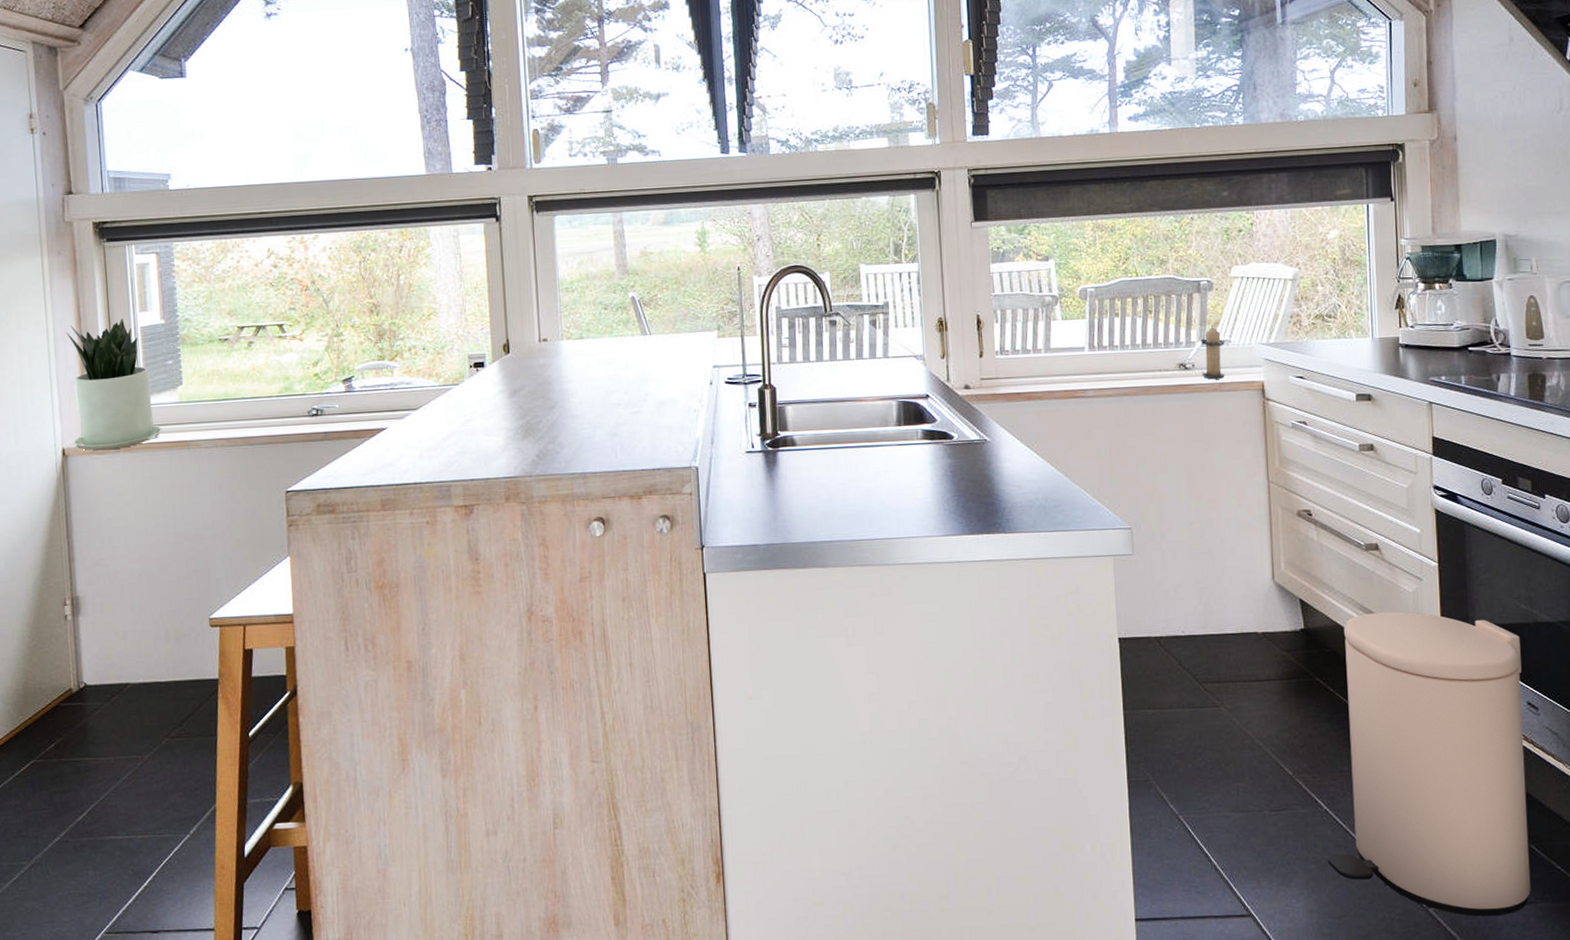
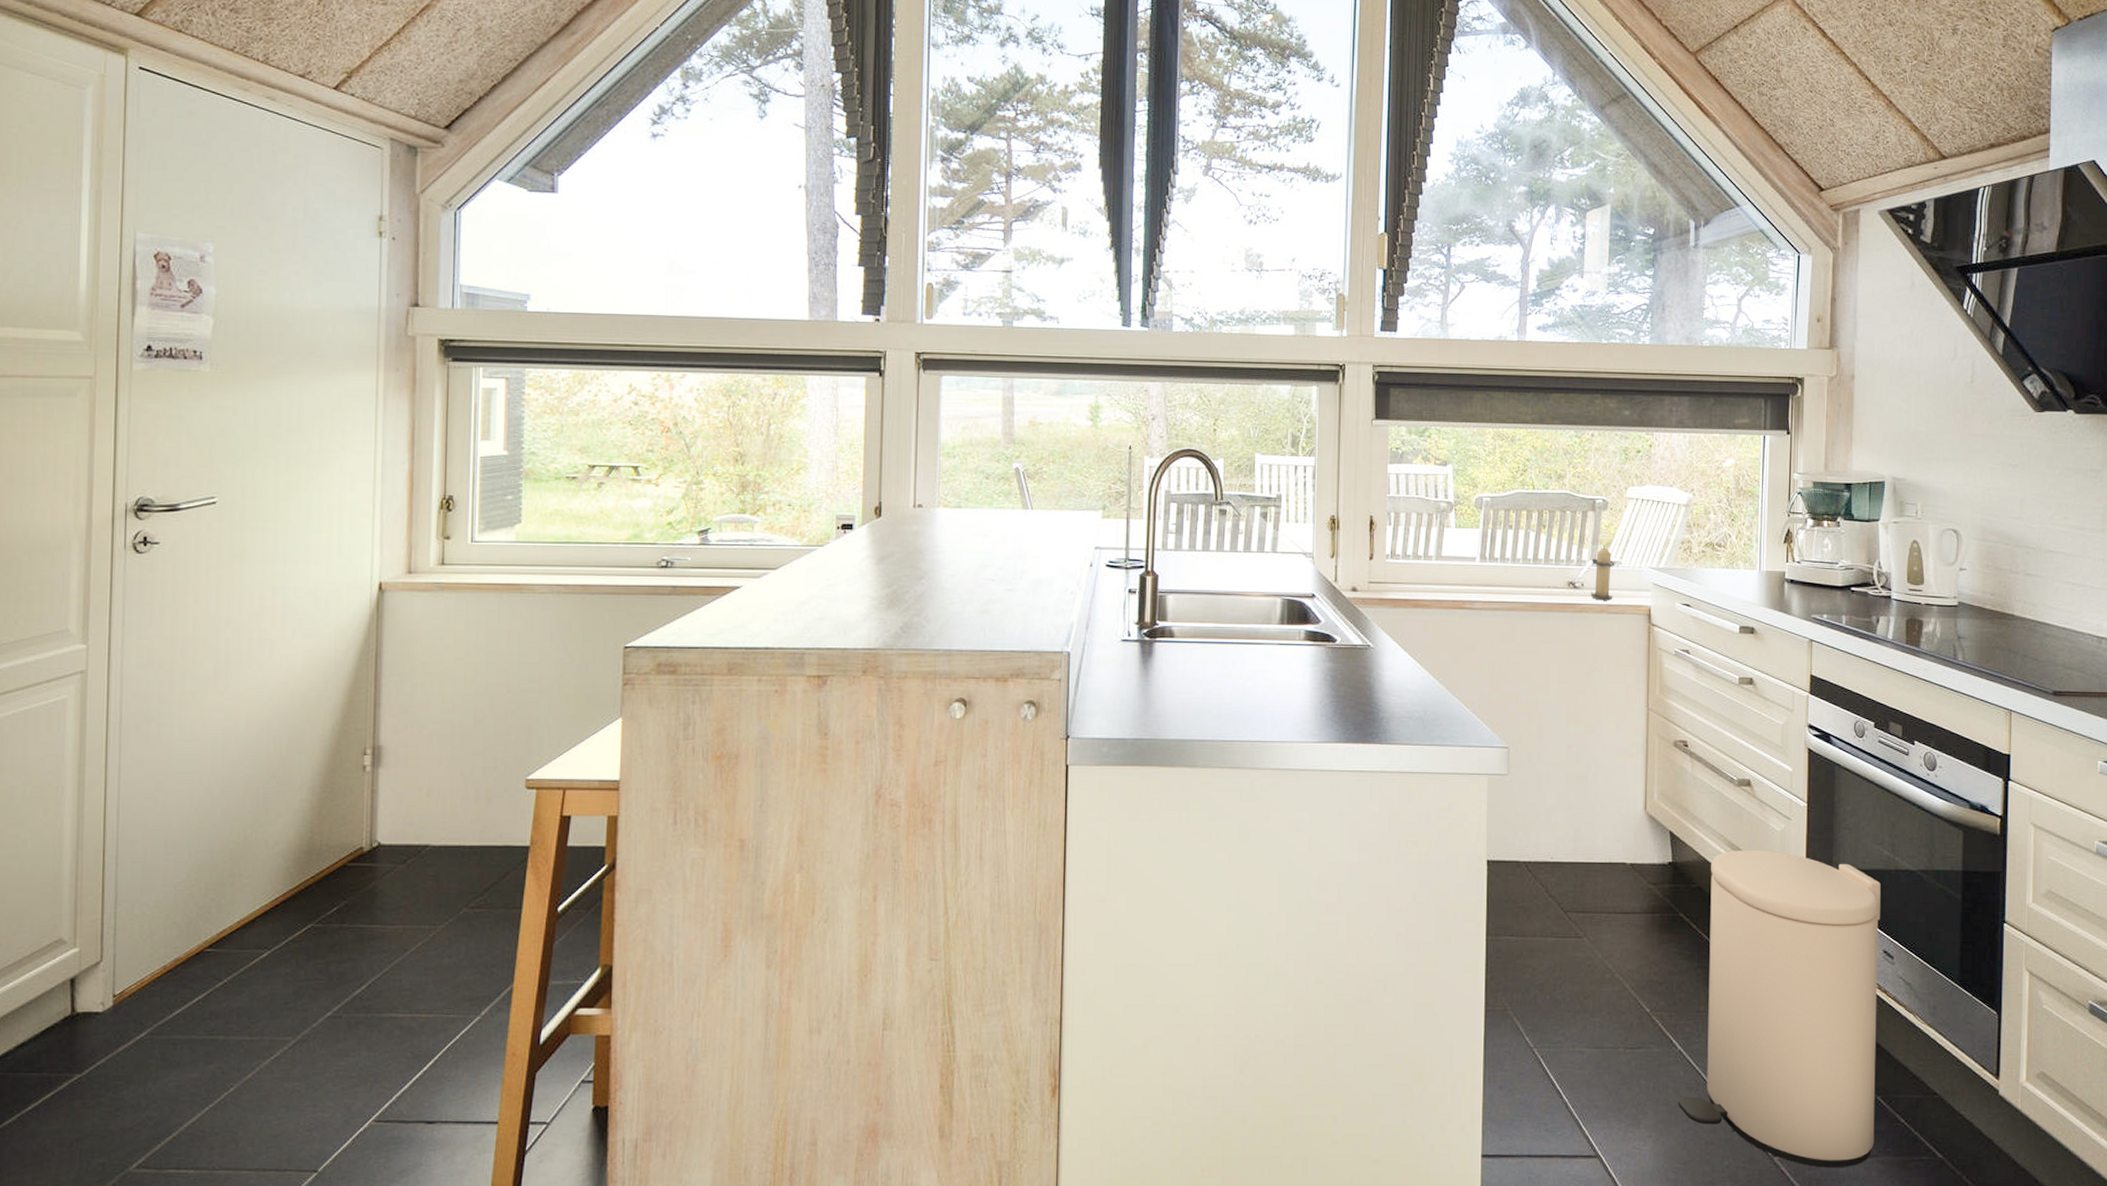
planter: present [66,318,162,451] -> none [392,446,494,588]

